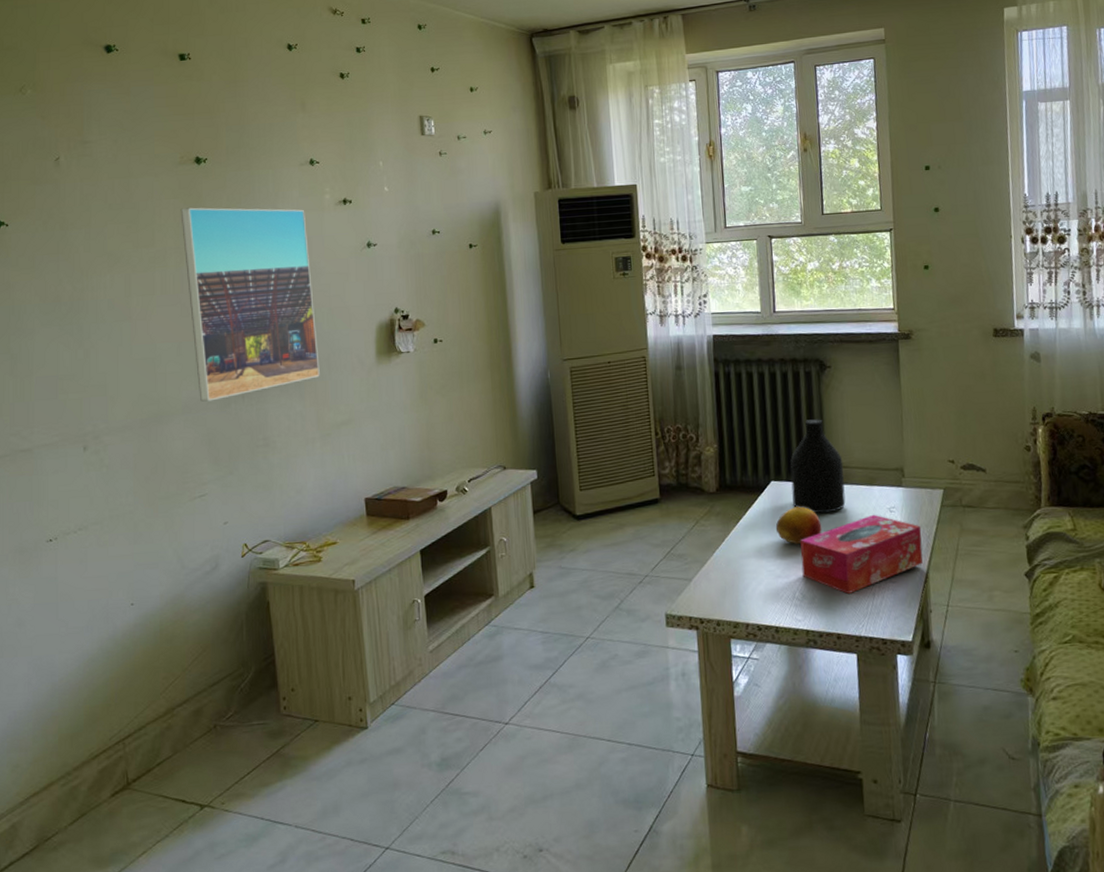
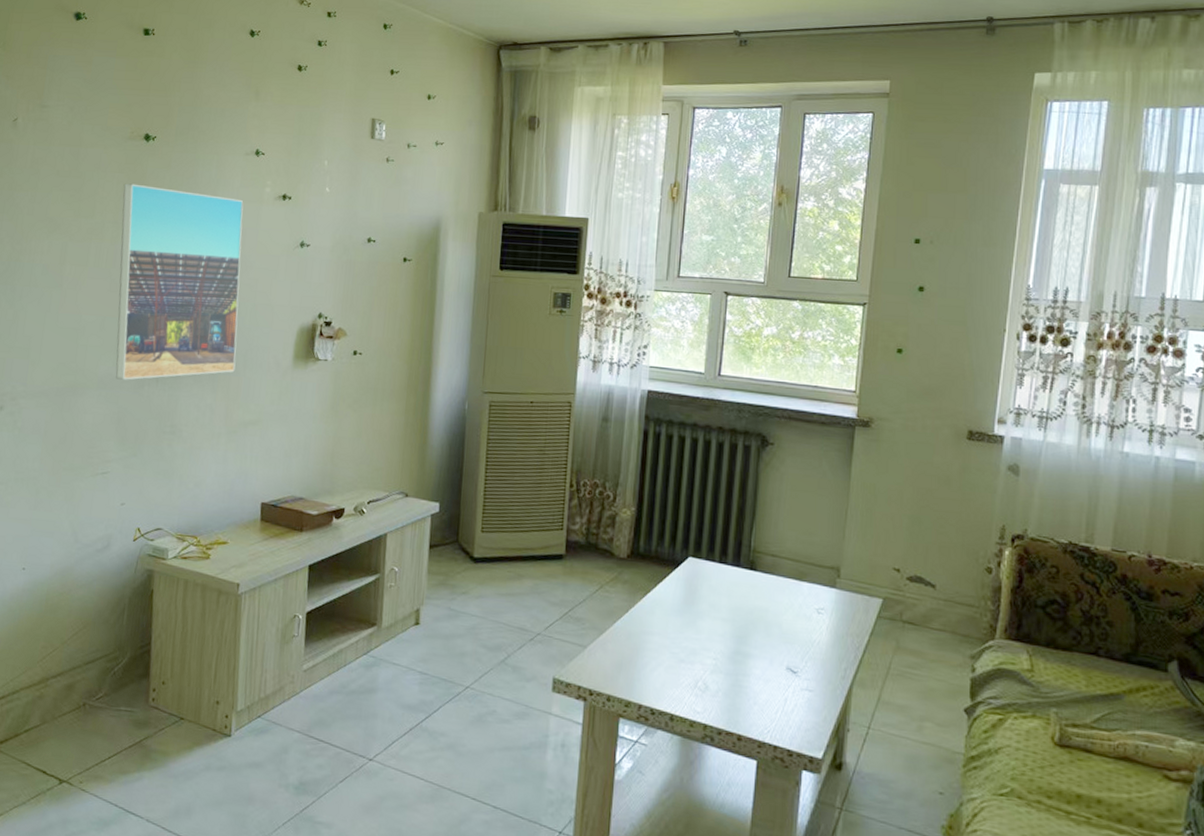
fruit: present [775,506,822,544] -> none [686,589,738,630]
bottle: present [790,419,846,514] -> none [710,497,772,603]
tissue box: present [800,514,923,594] -> none [708,612,851,694]

